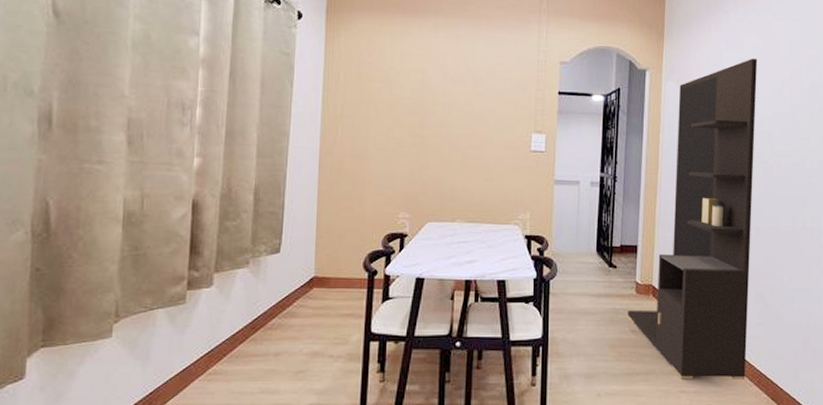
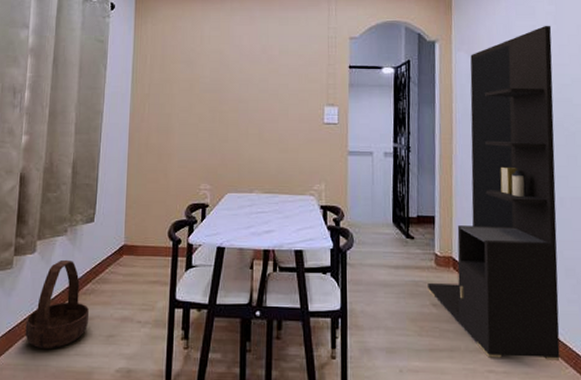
basket: none [202,293,276,388] -> present [25,259,90,350]

